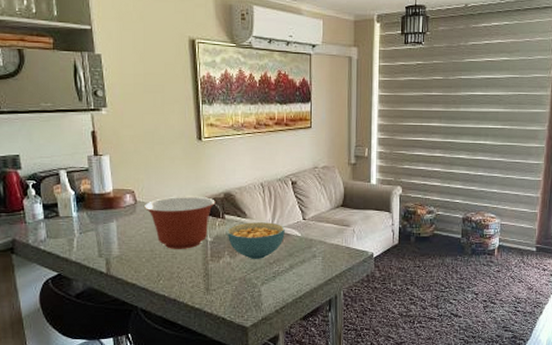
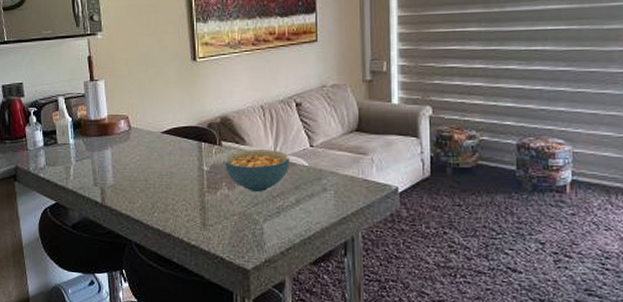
mixing bowl: present [144,196,215,249] -> none [139,121,212,179]

